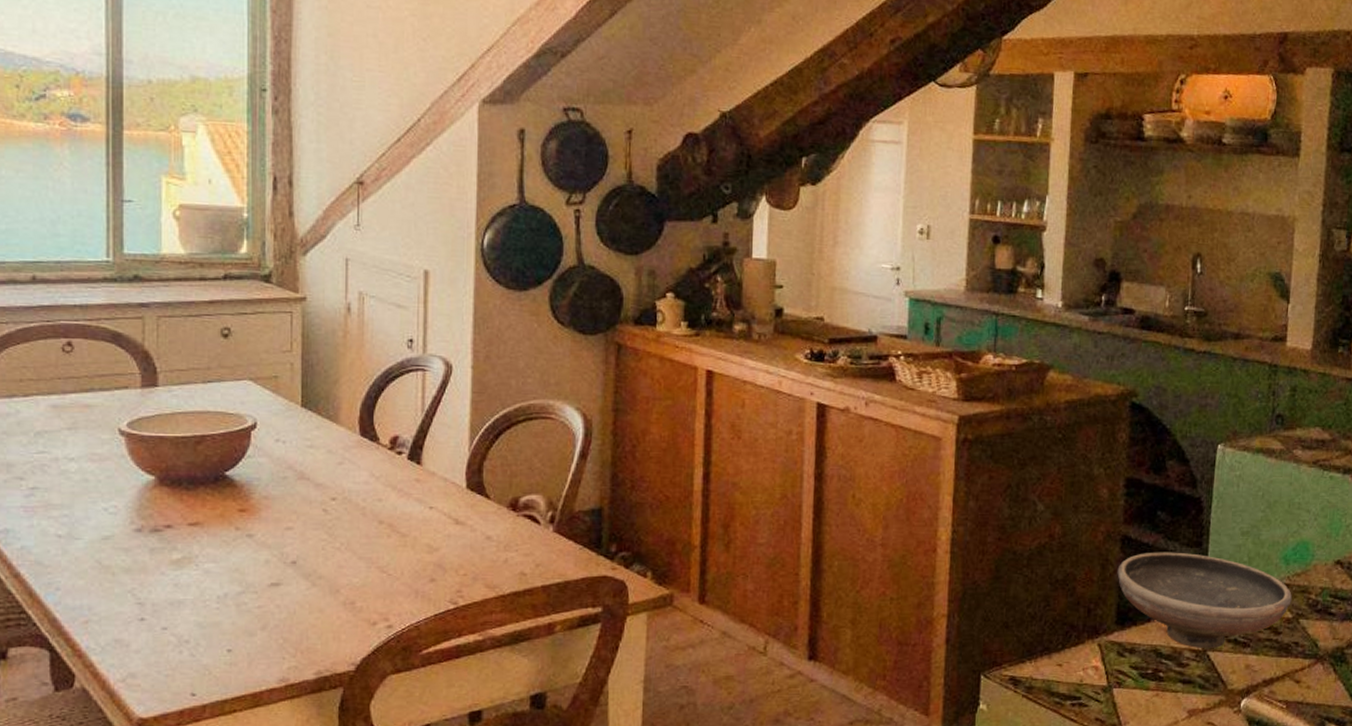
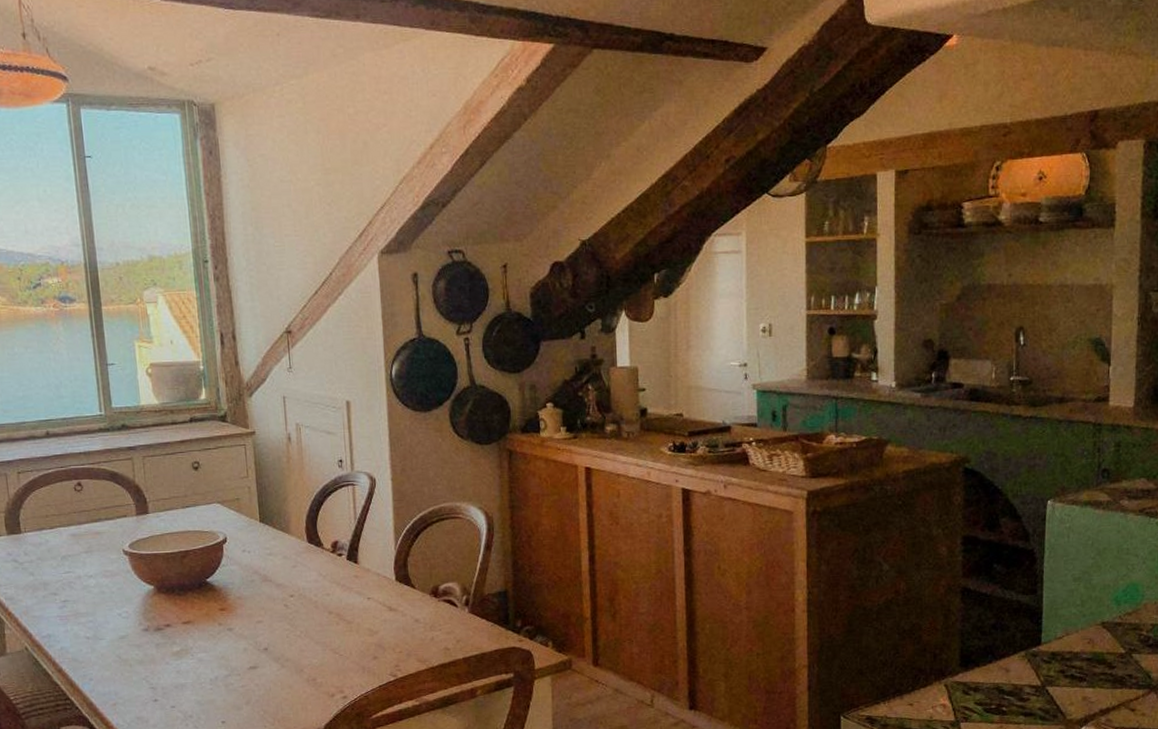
ceramic bowl: present [1117,552,1292,649] -> none [959,599,1124,685]

